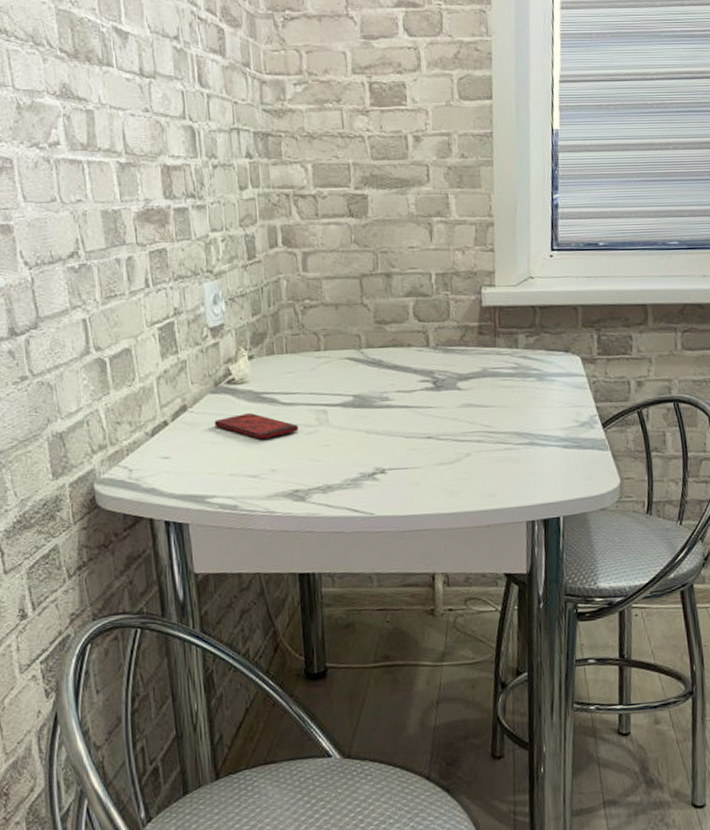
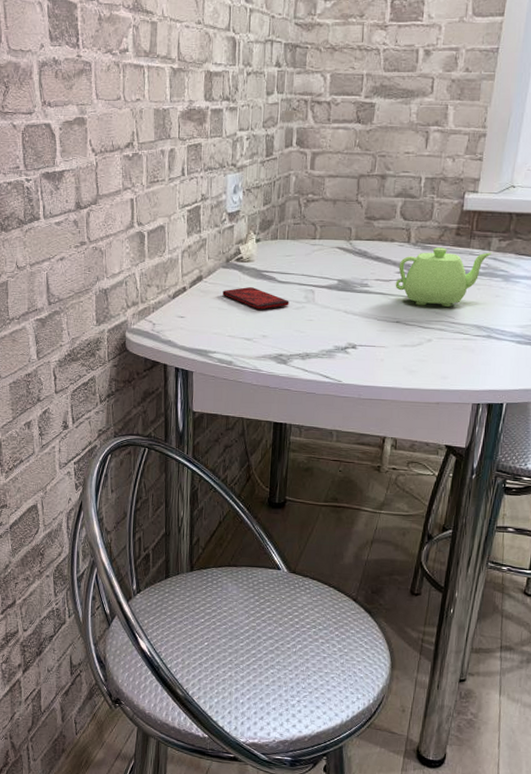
teapot: none [419,349,520,417] -> present [395,247,491,307]

